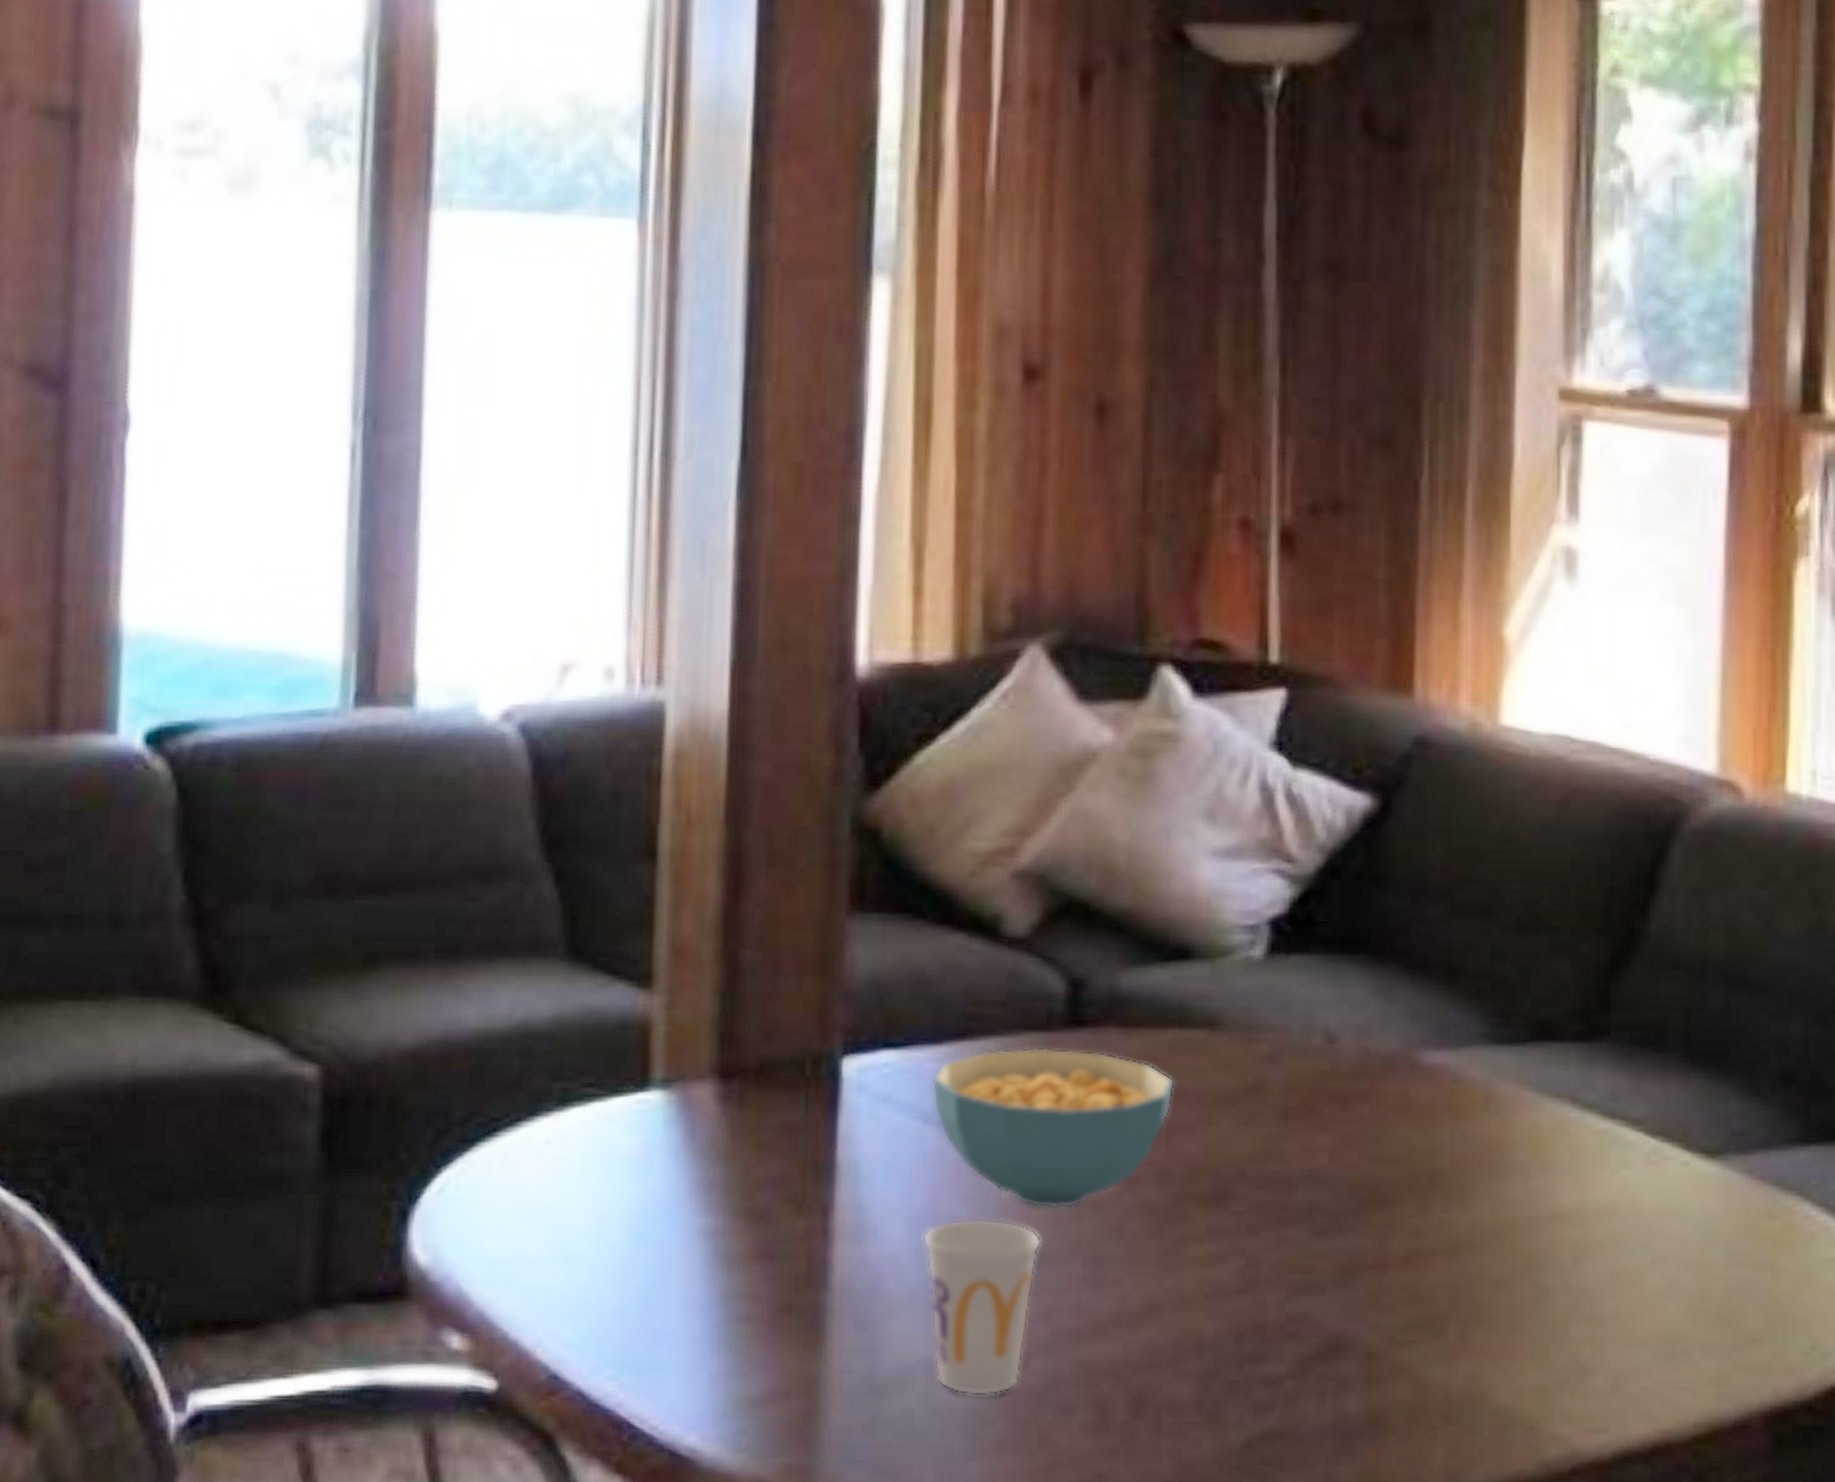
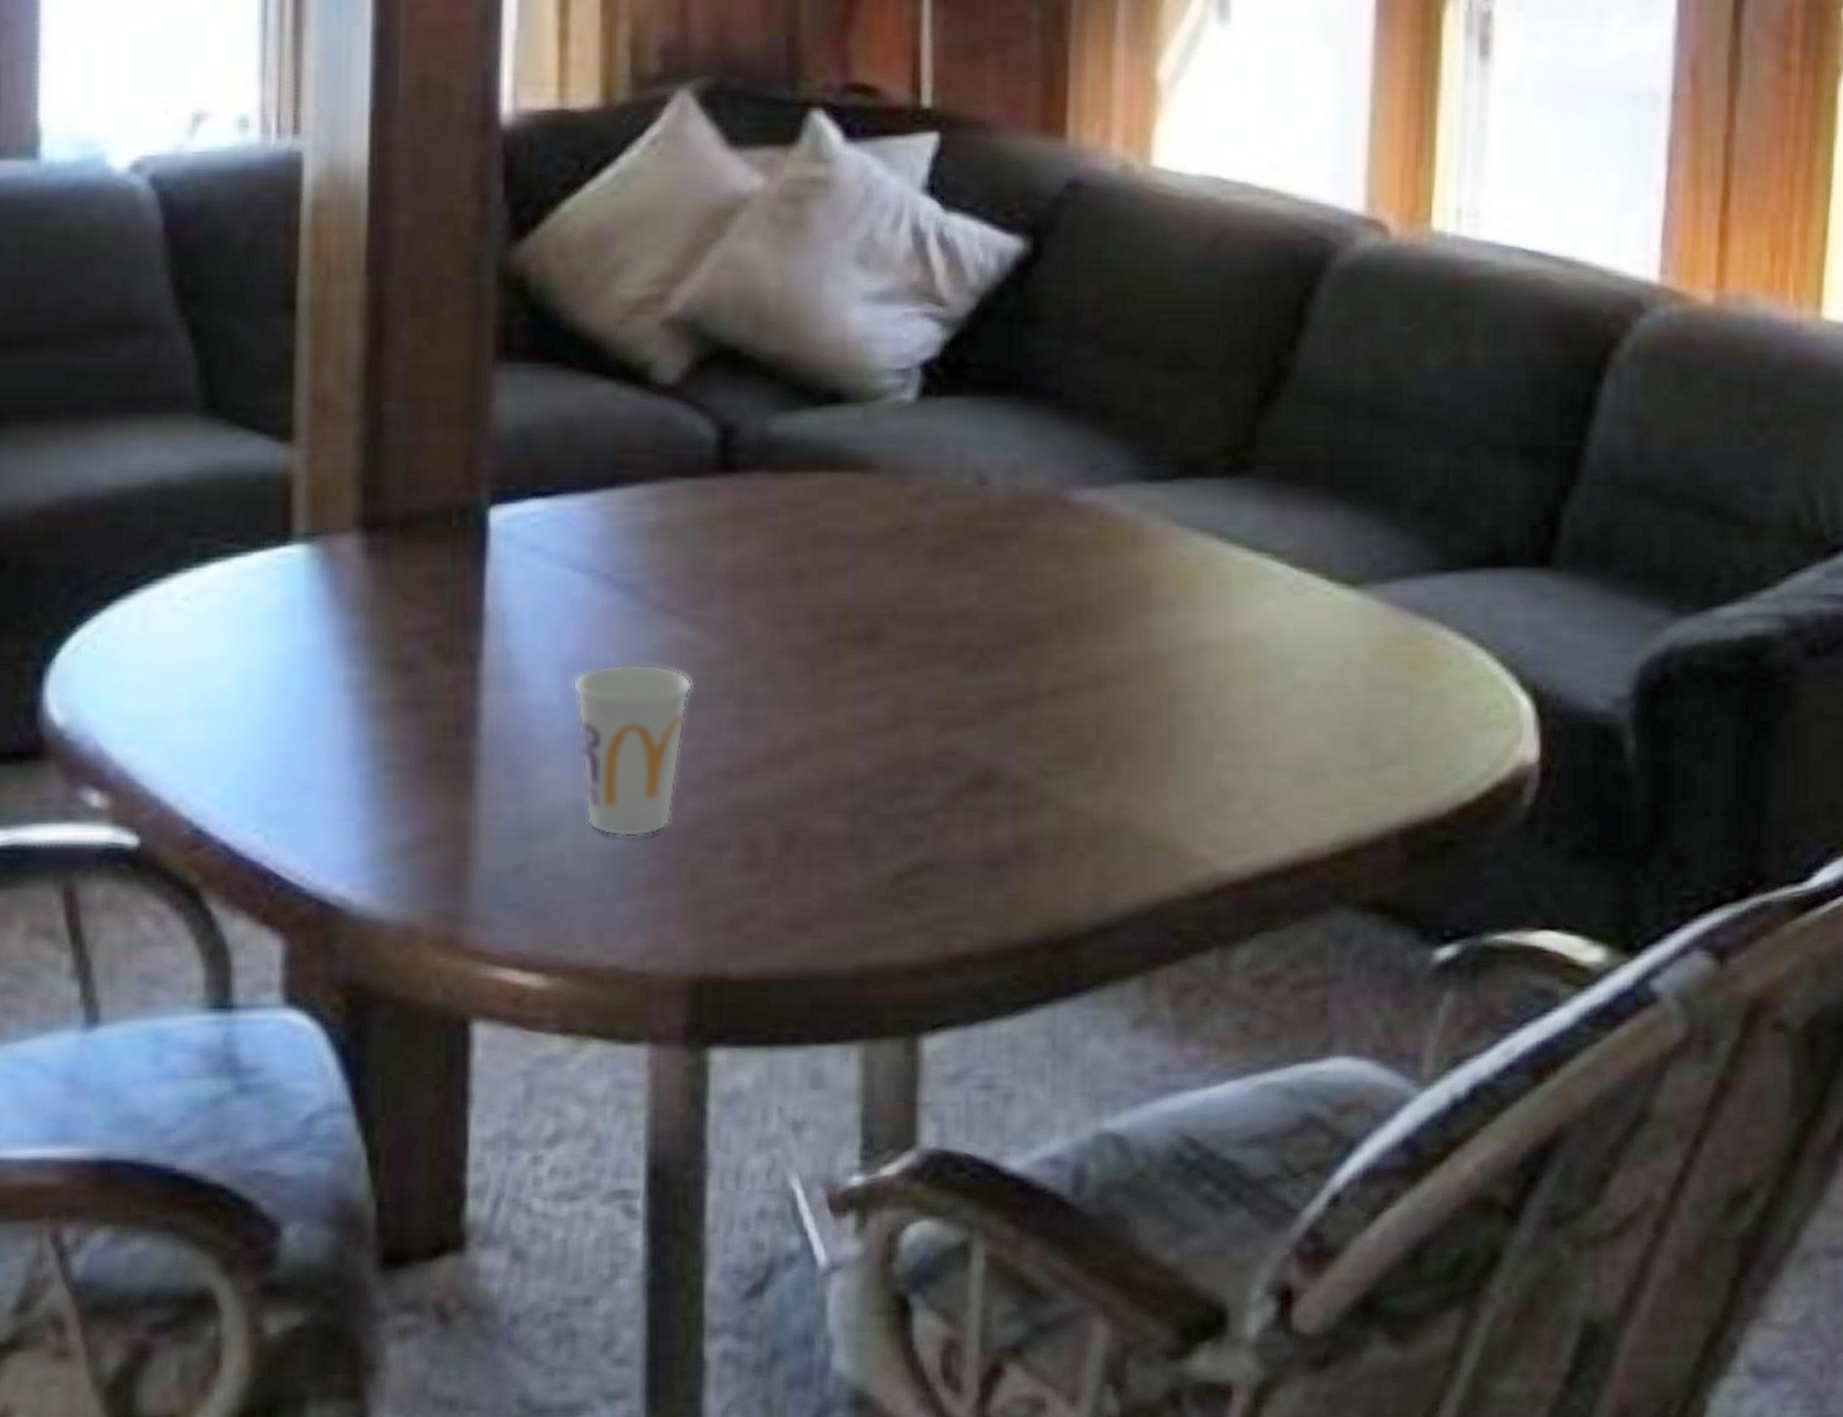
cereal bowl: present [932,1047,1175,1210] -> none [581,493,826,653]

